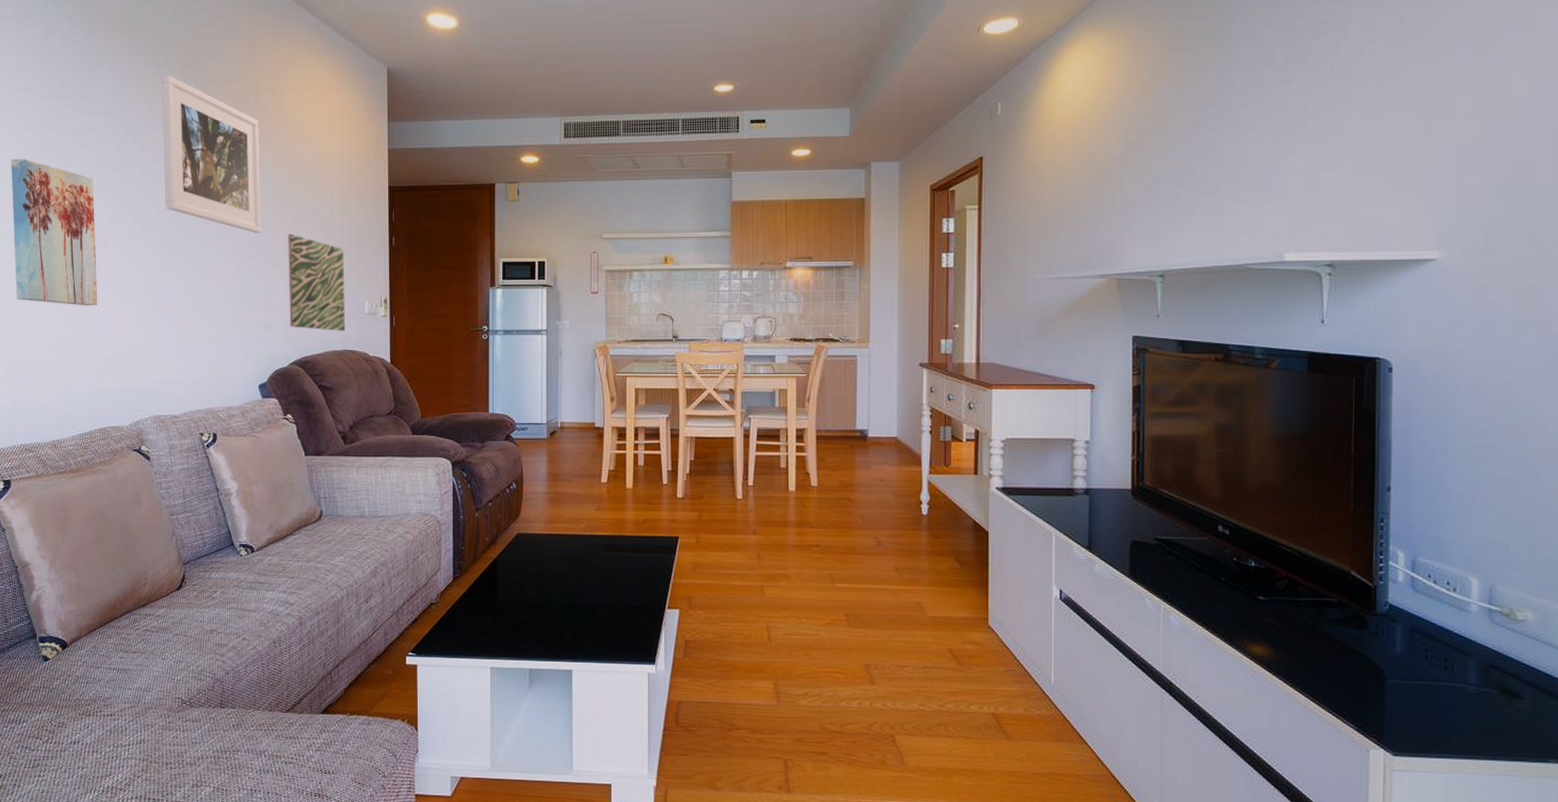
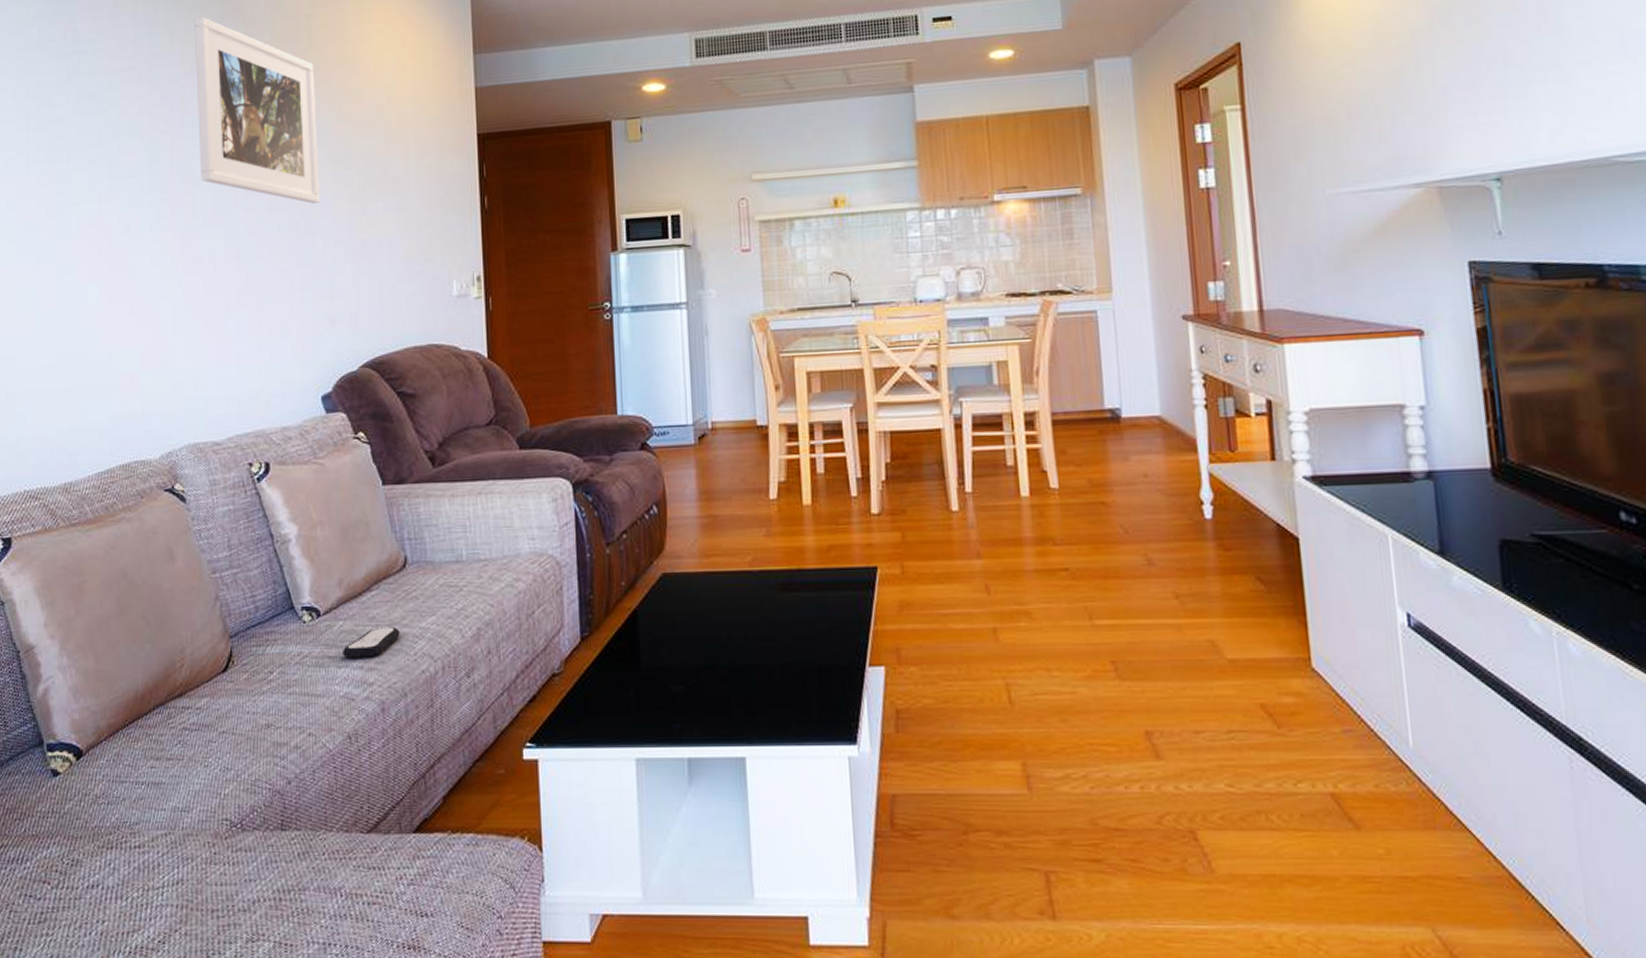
wall art: present [11,158,98,306] -> none [13,130,119,310]
remote control: none [271,562,315,585] -> present [343,627,400,659]
wall art: present [288,233,345,331] -> none [353,201,428,321]

